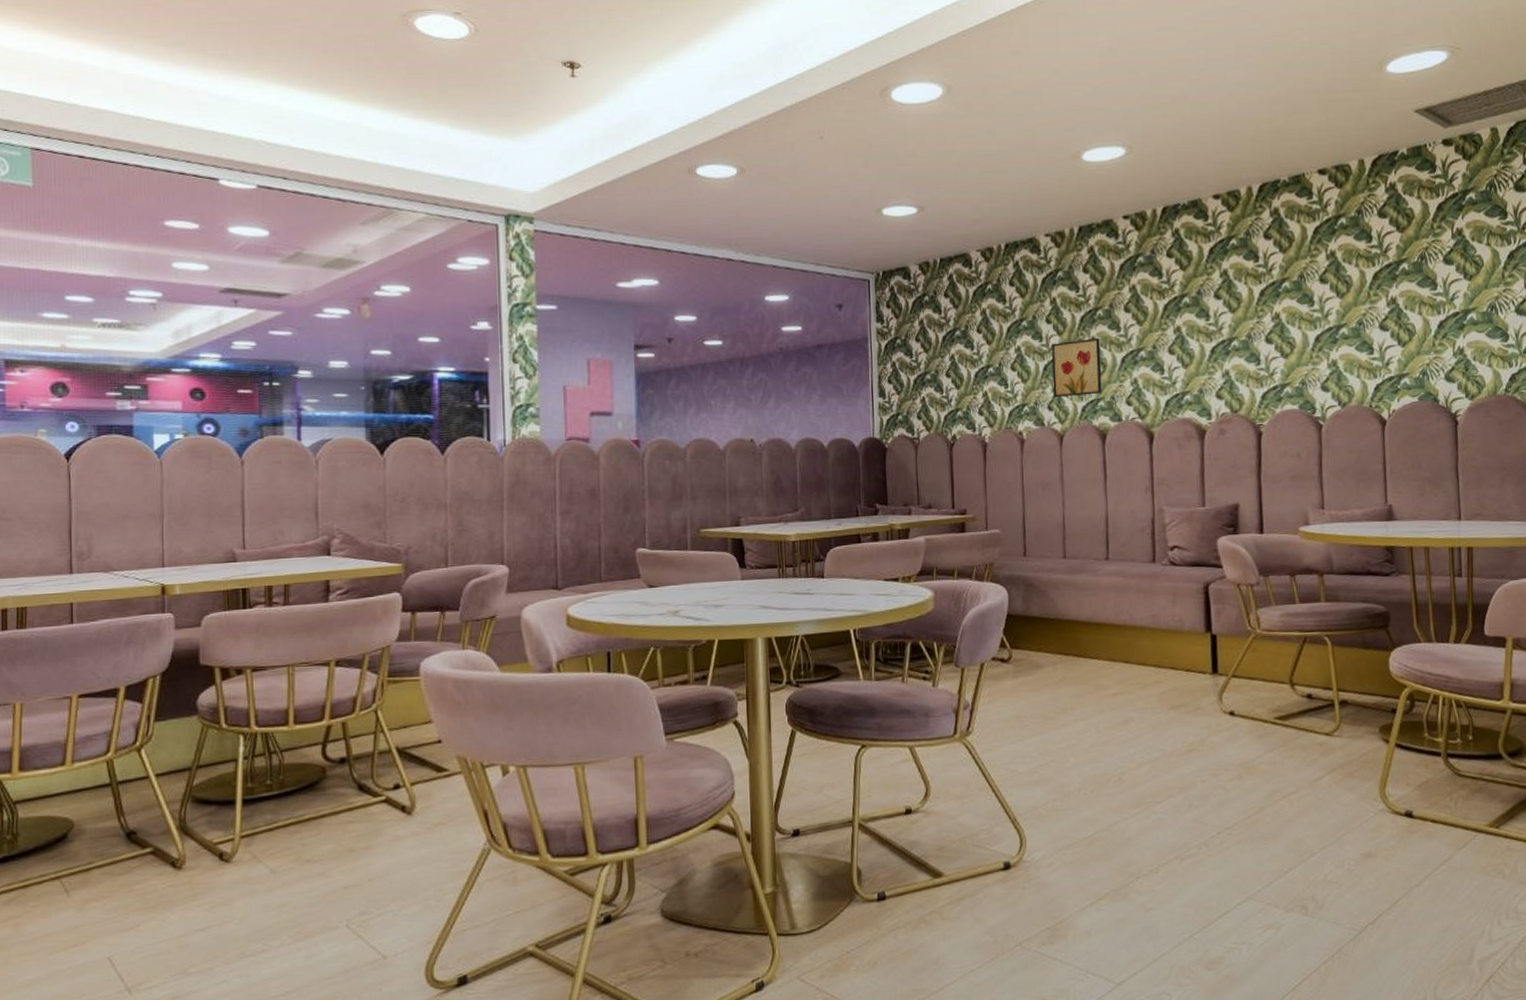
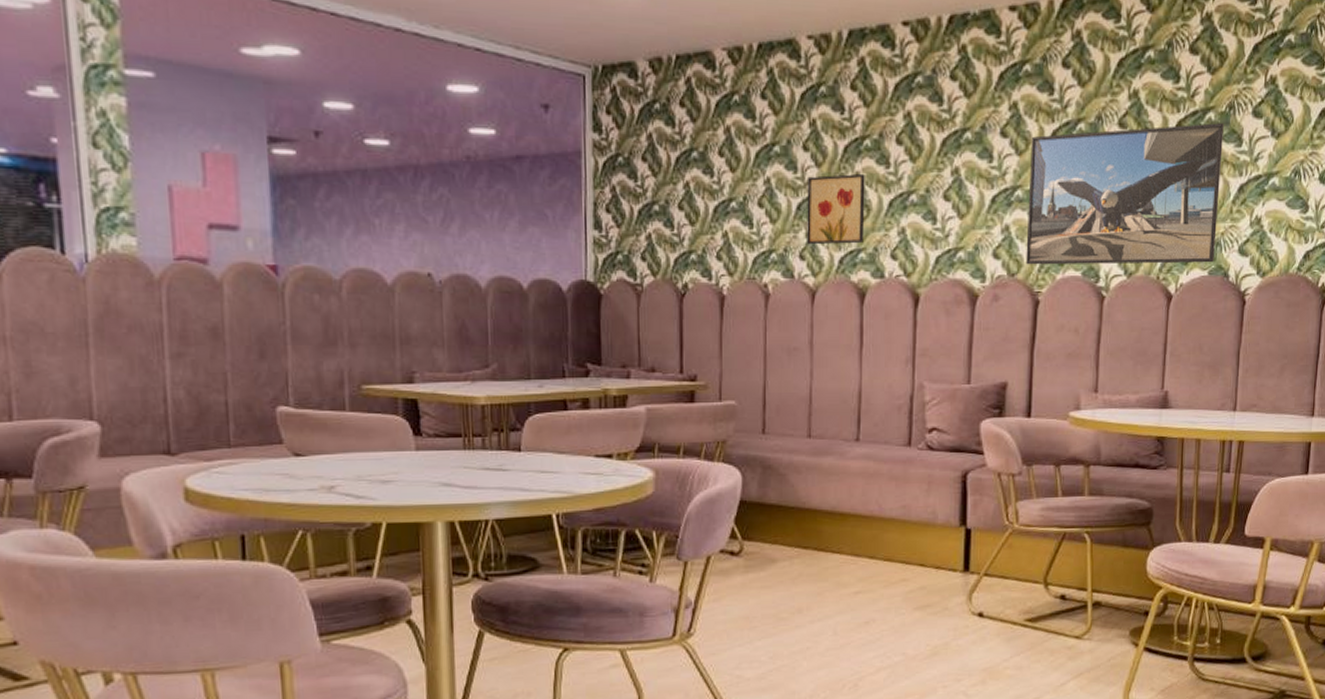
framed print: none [1242,272,1423,402] -> present [1026,123,1224,265]

